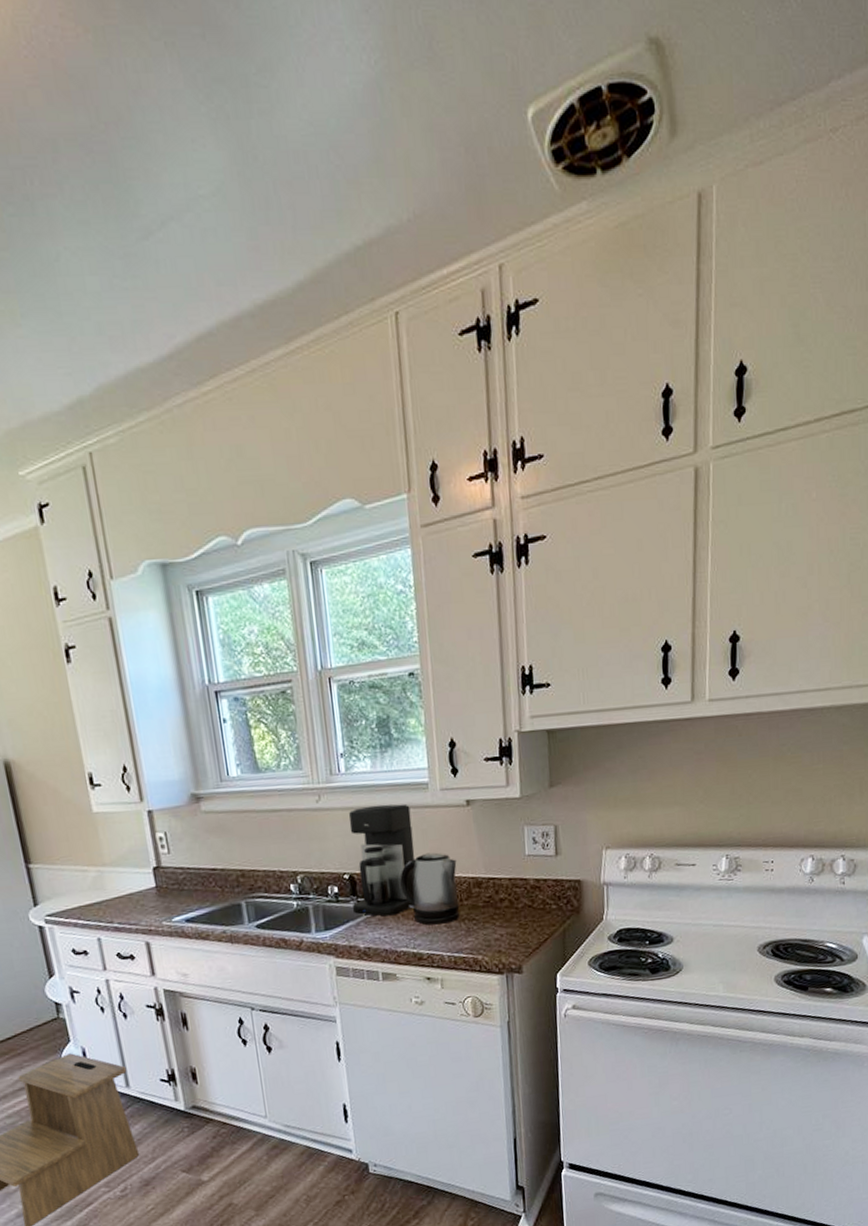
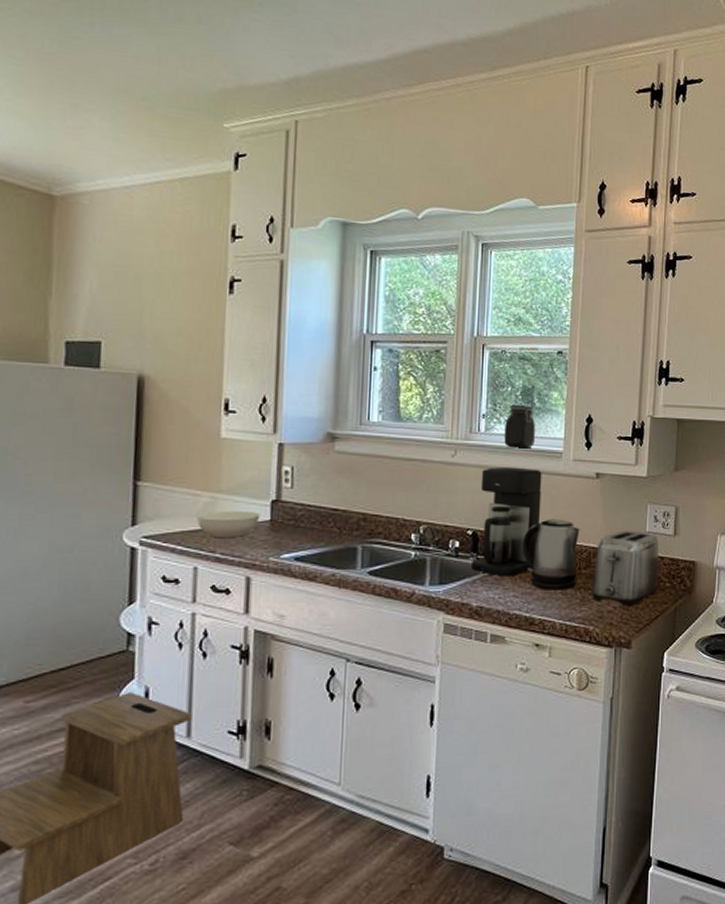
bowl: none [88,880,146,909] -> present [196,510,261,539]
jar: none [364,737,398,786] -> present [504,404,535,449]
toaster: none [475,855,545,933] -> present [591,530,659,606]

